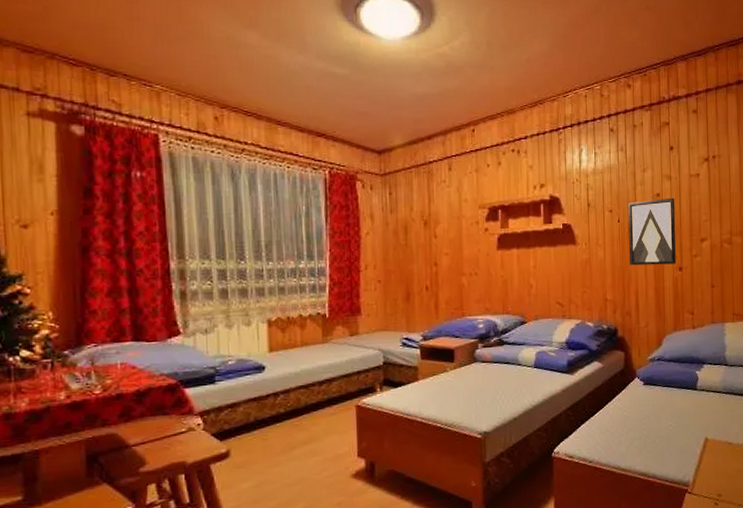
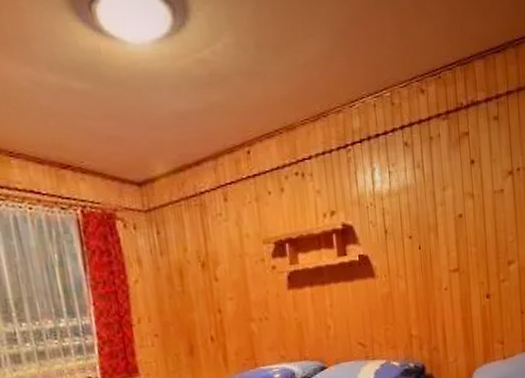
wall art: present [628,197,677,266] -> none [429,218,484,297]

